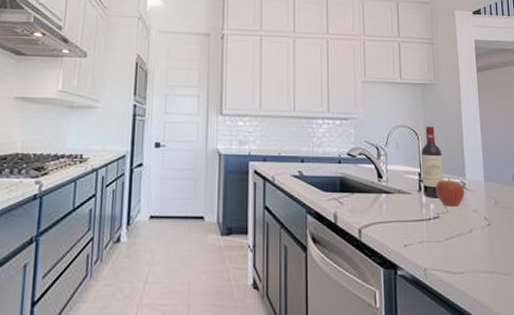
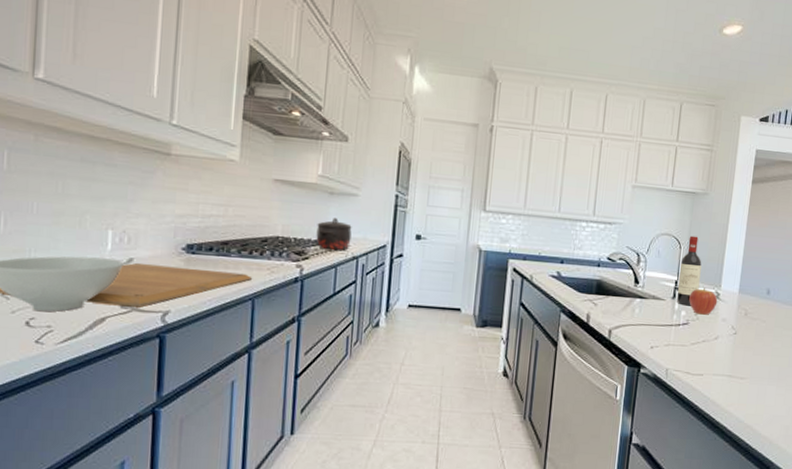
cooking pot: none [55,131,91,164] -> present [316,218,352,251]

